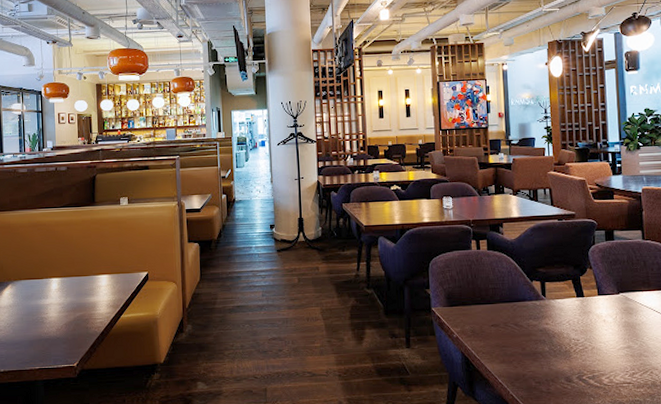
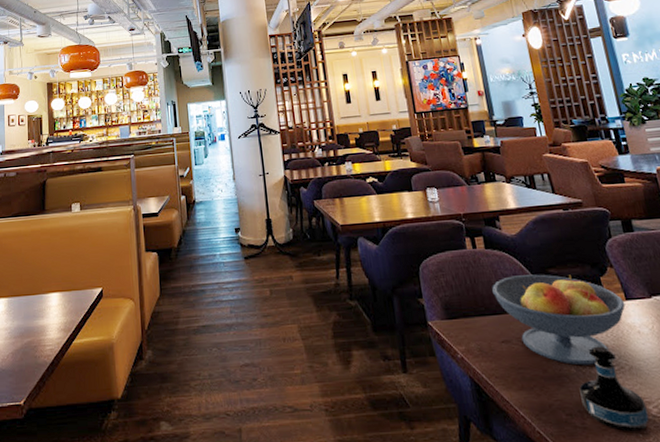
fruit bowl: none [489,272,597,345] -> present [492,274,626,366]
tequila bottle: none [549,331,601,396] -> present [579,346,649,432]

